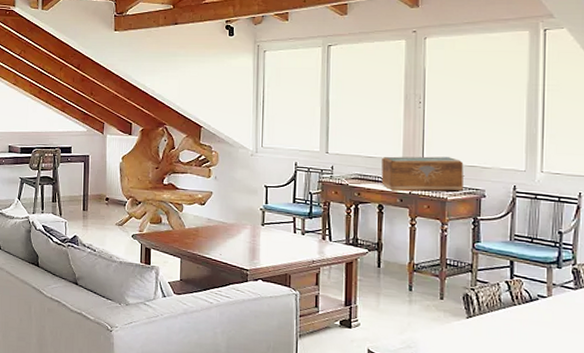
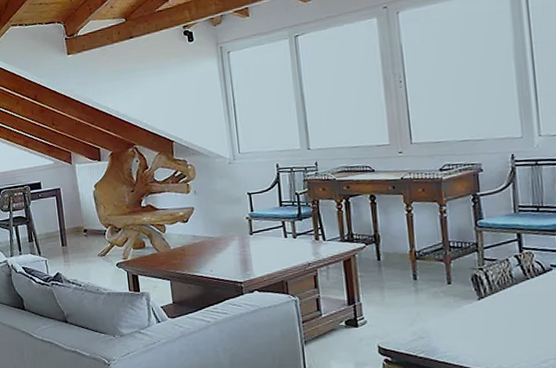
decorative box: present [381,156,464,192] -> none [368,134,458,179]

